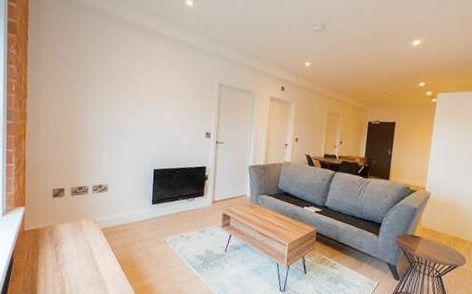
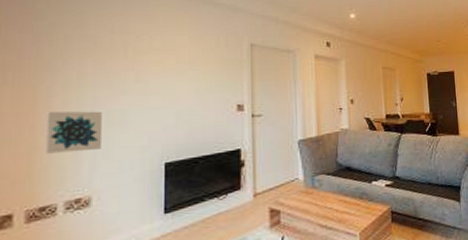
wall art: none [82,124,115,154] -> present [45,111,102,154]

